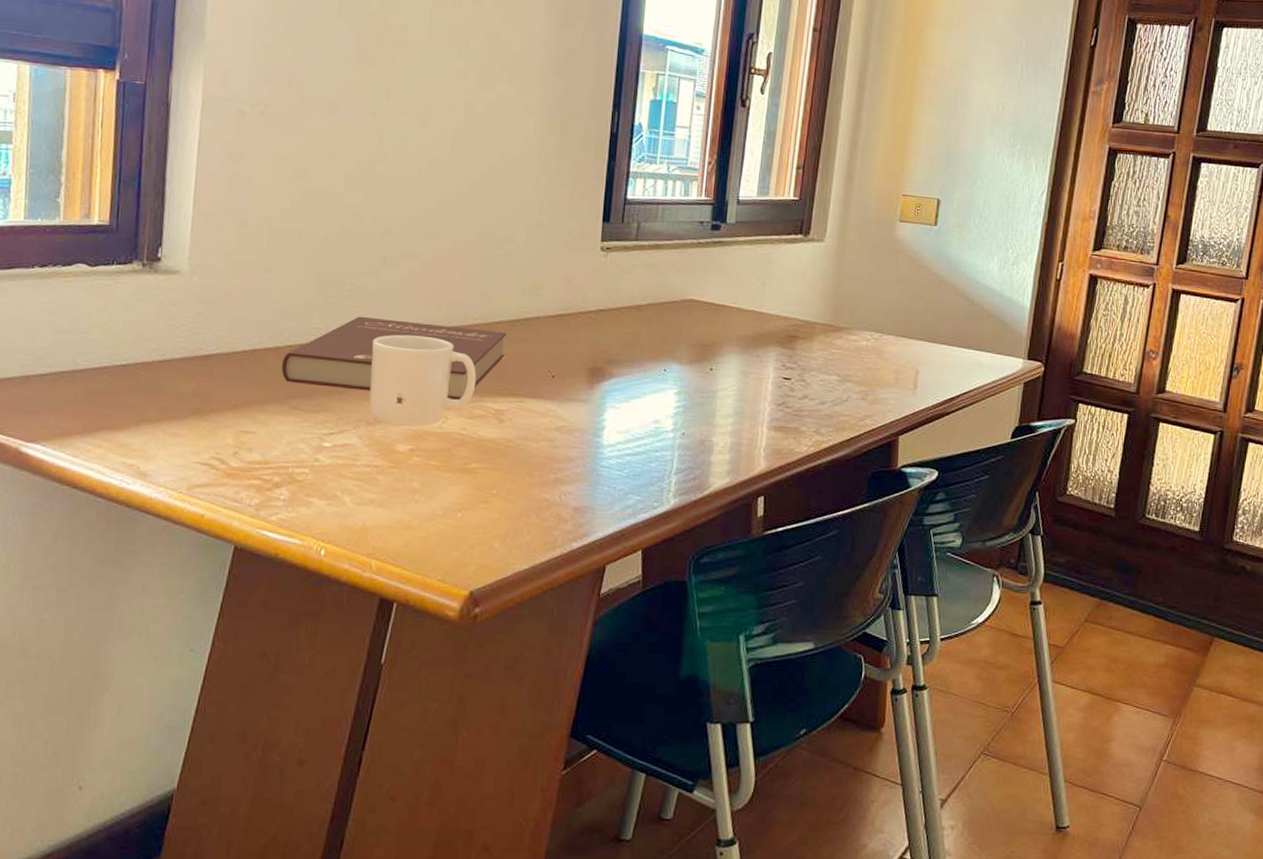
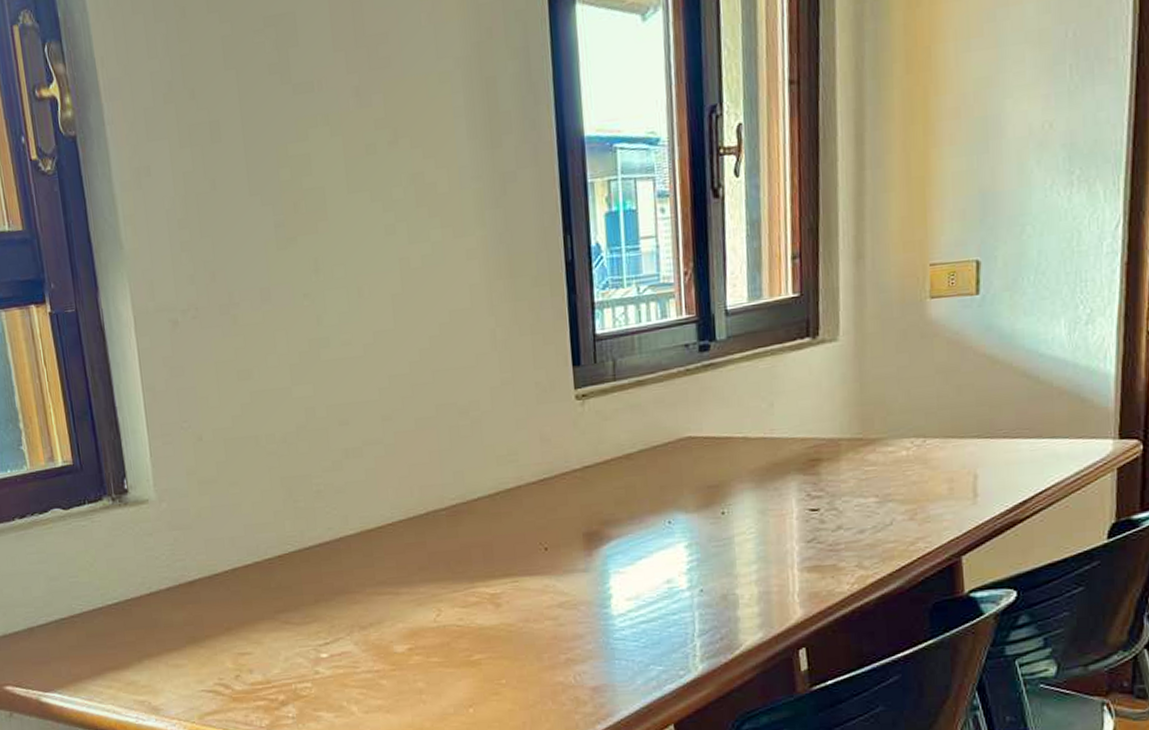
book: present [281,316,507,401] -> none [264,509,489,597]
mug: present [369,334,477,427] -> none [349,526,465,626]

